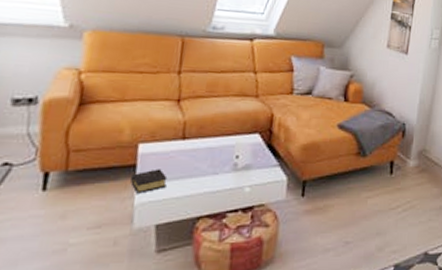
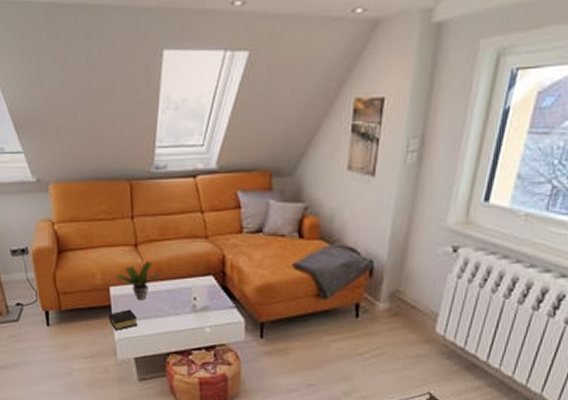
potted plant: none [149,116,204,158] -> present [116,260,162,300]

